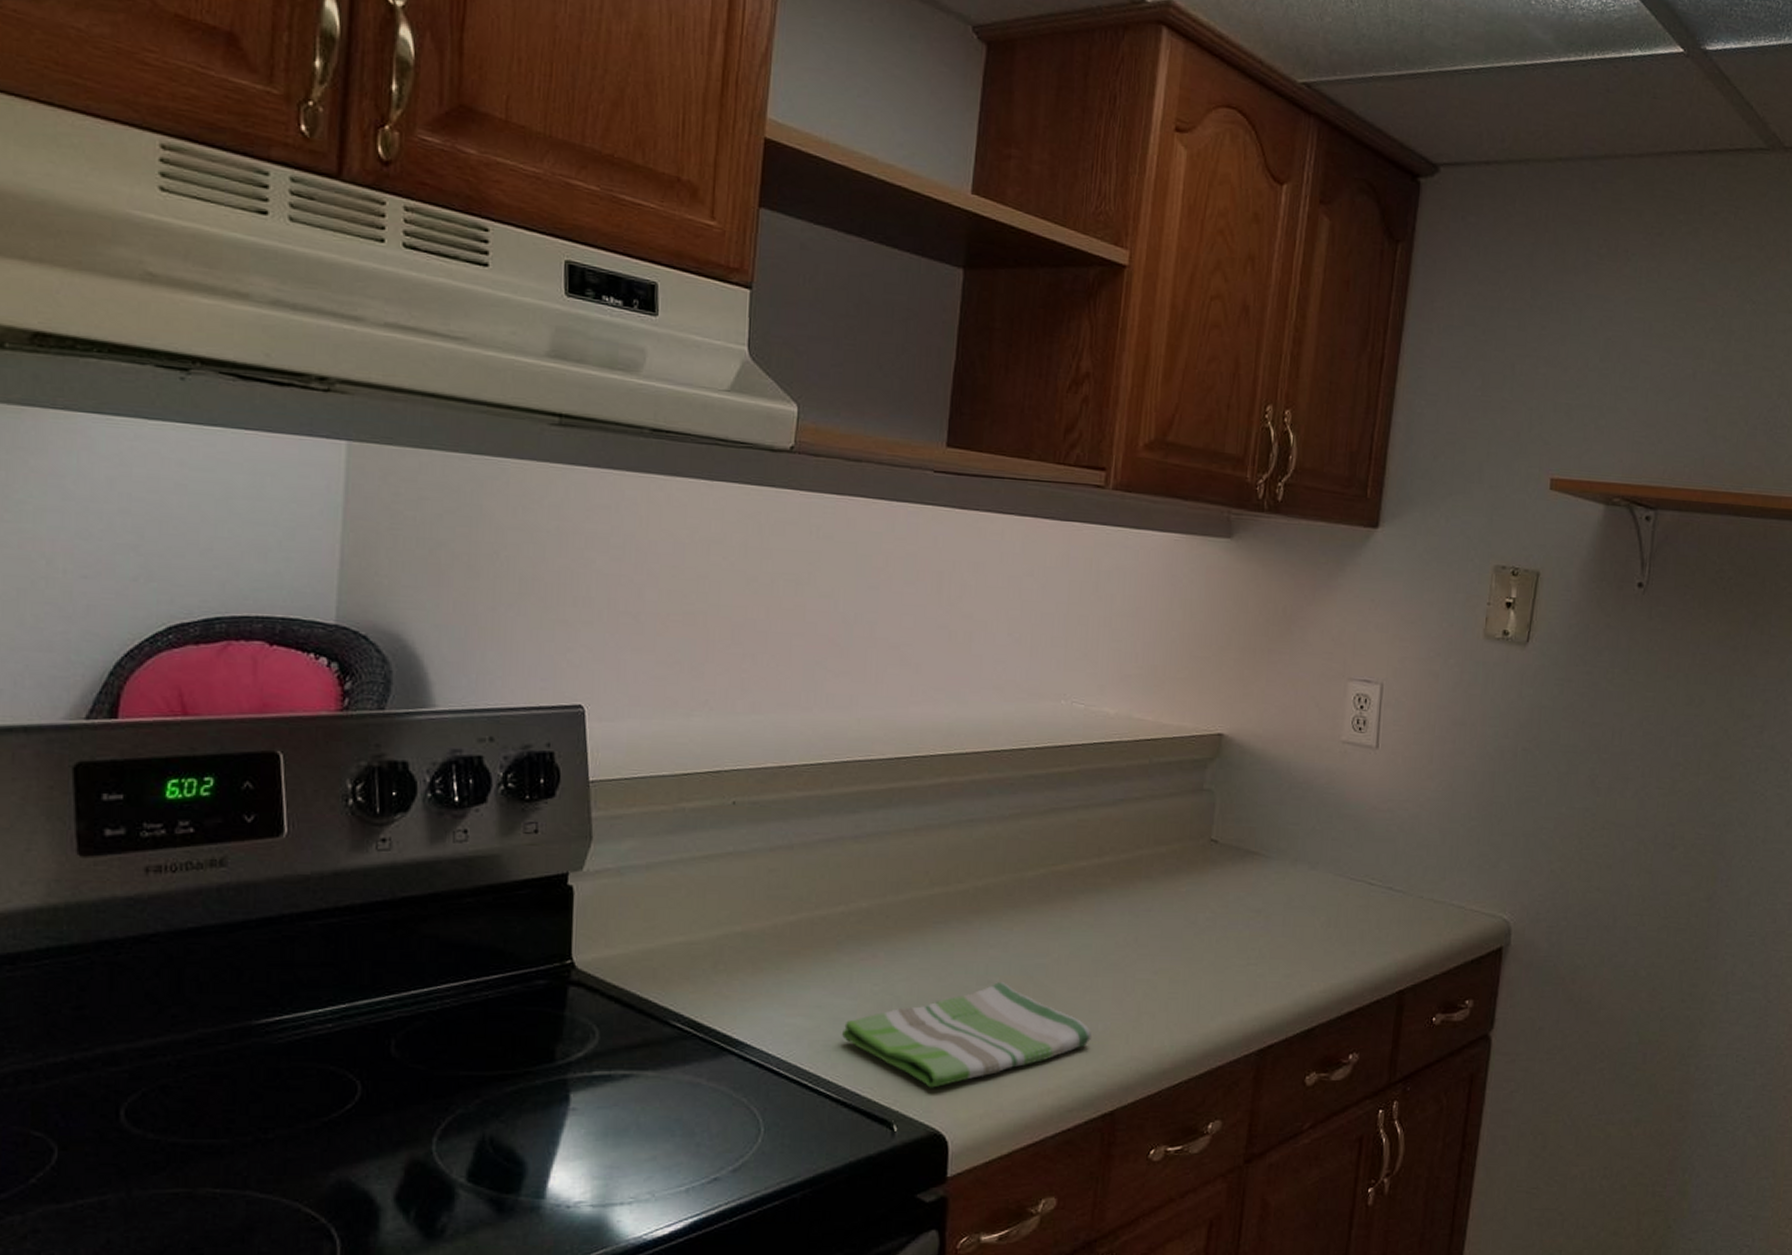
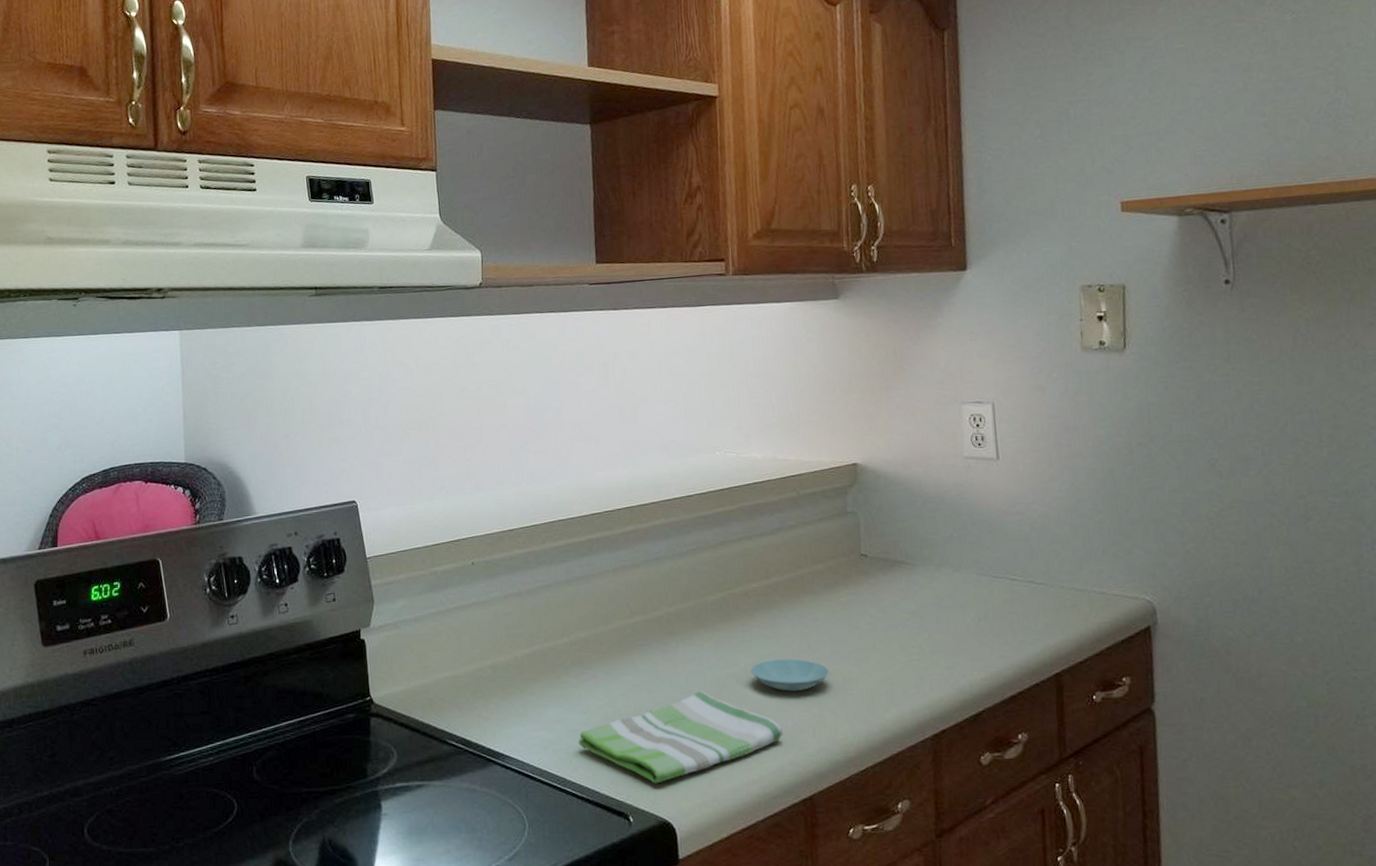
saucer: none [1064,952,1155,991] -> present [750,659,830,692]

